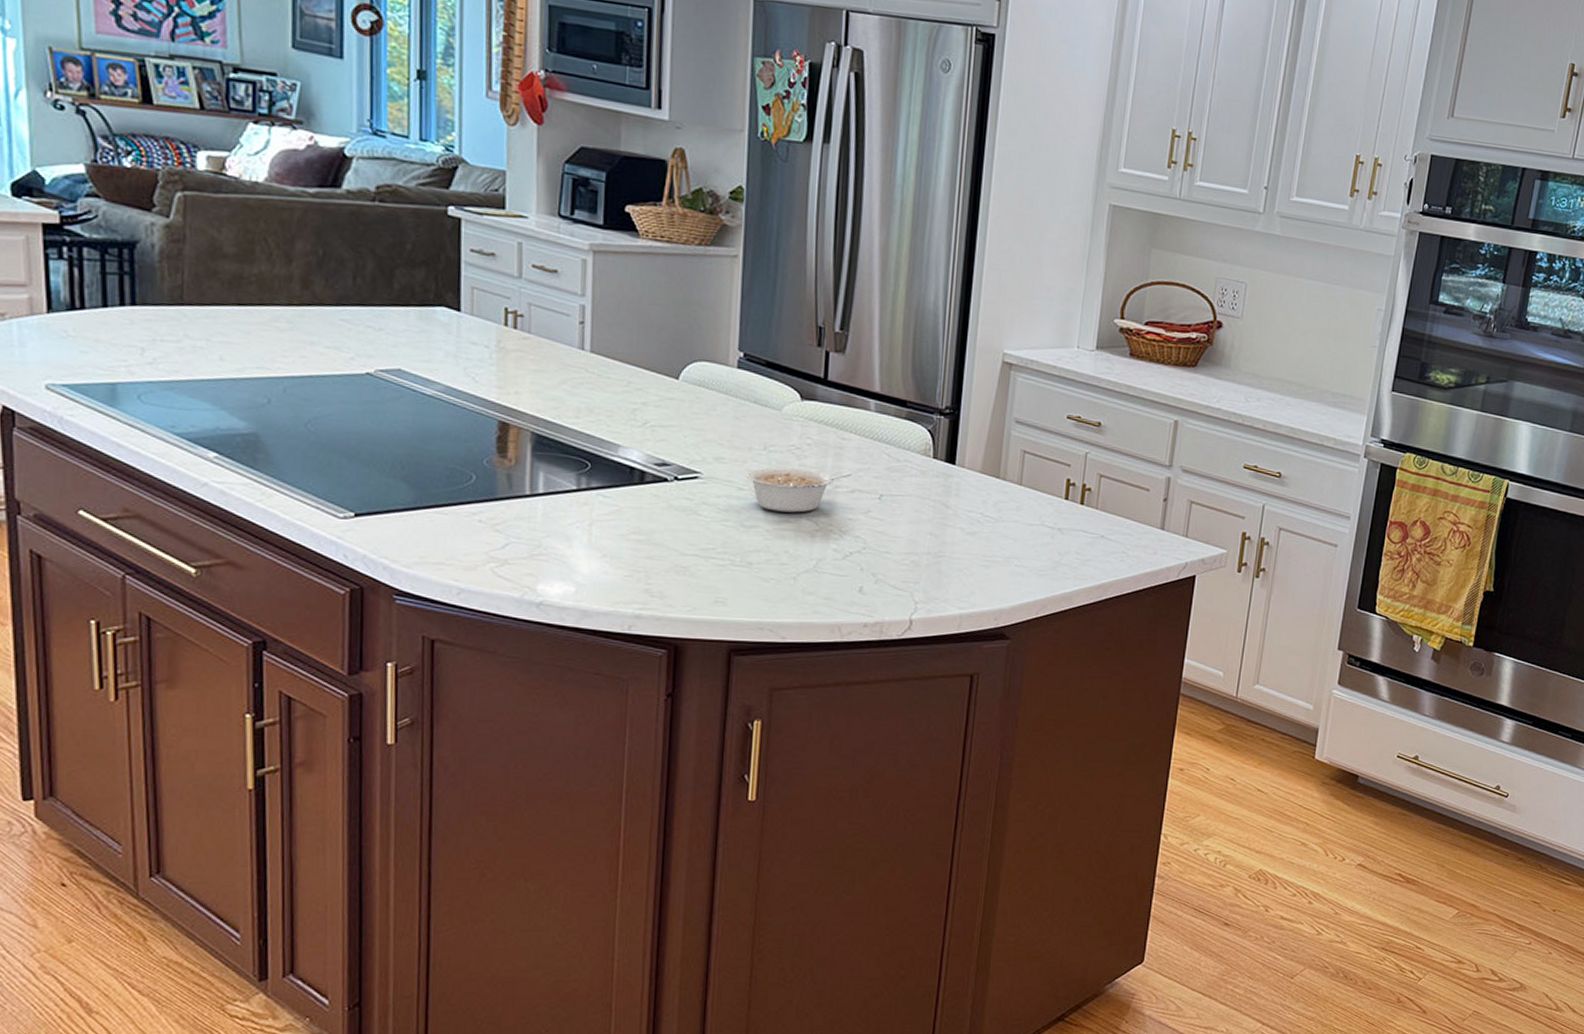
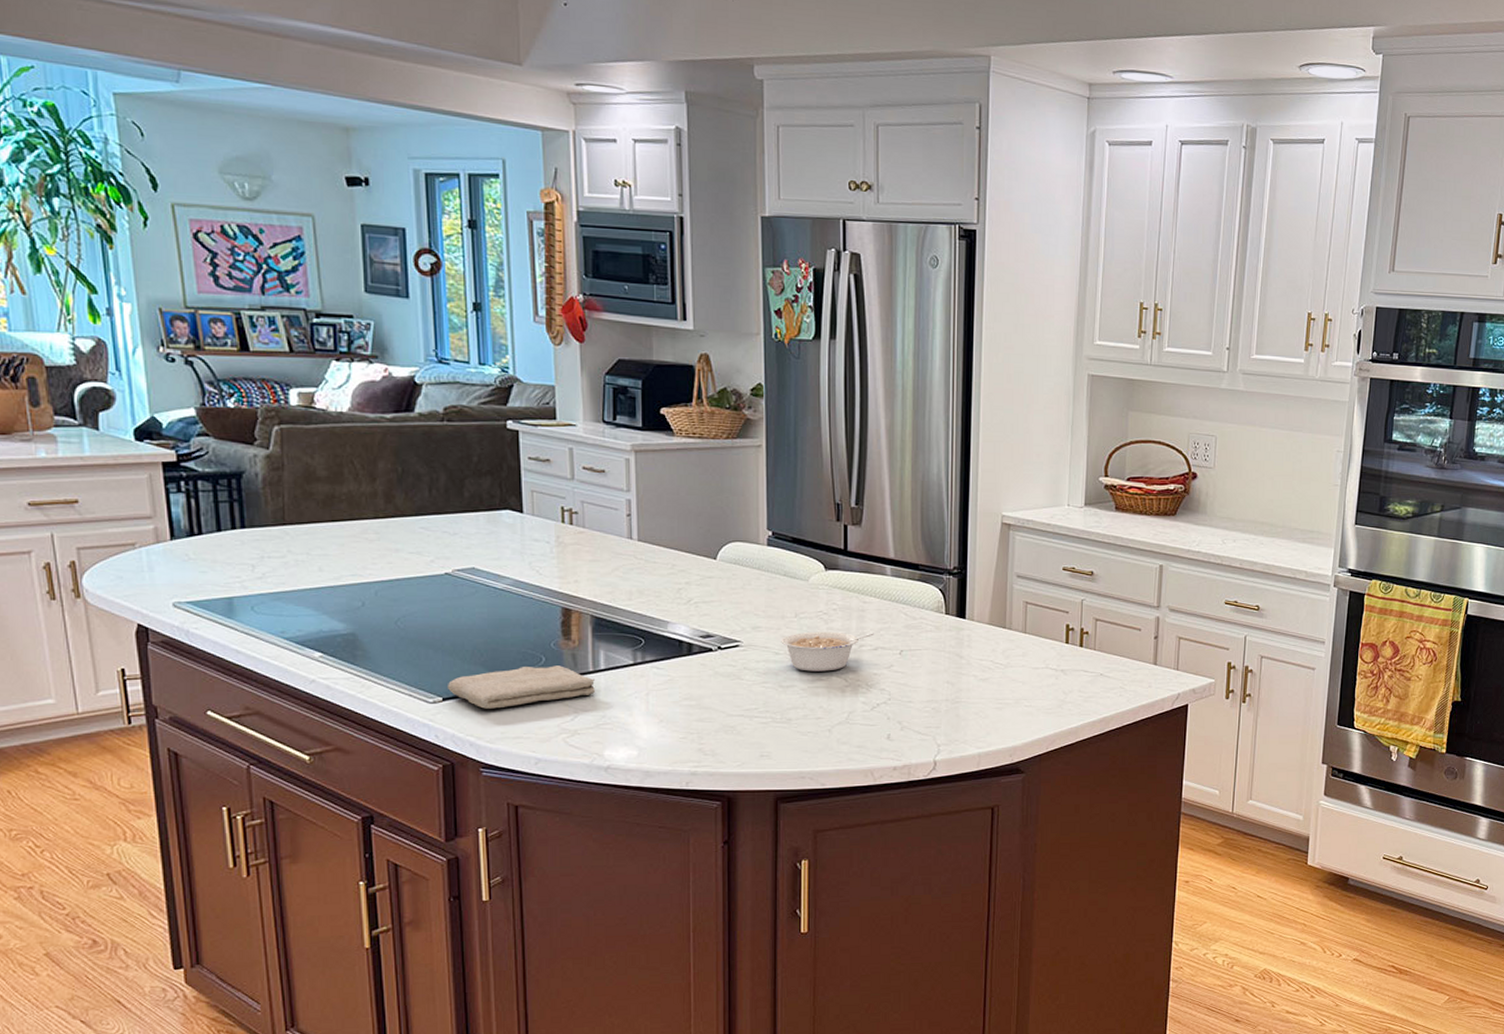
washcloth: none [360,484,531,530] -> present [447,666,595,709]

